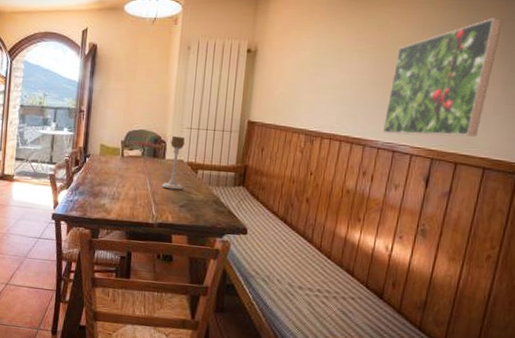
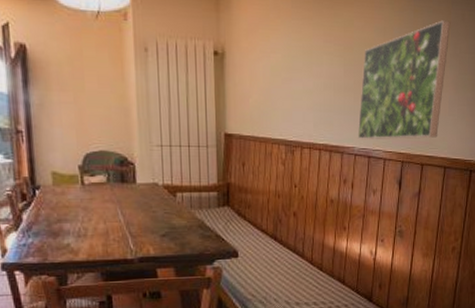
candle holder: present [162,135,185,190] -> none [137,155,161,218]

